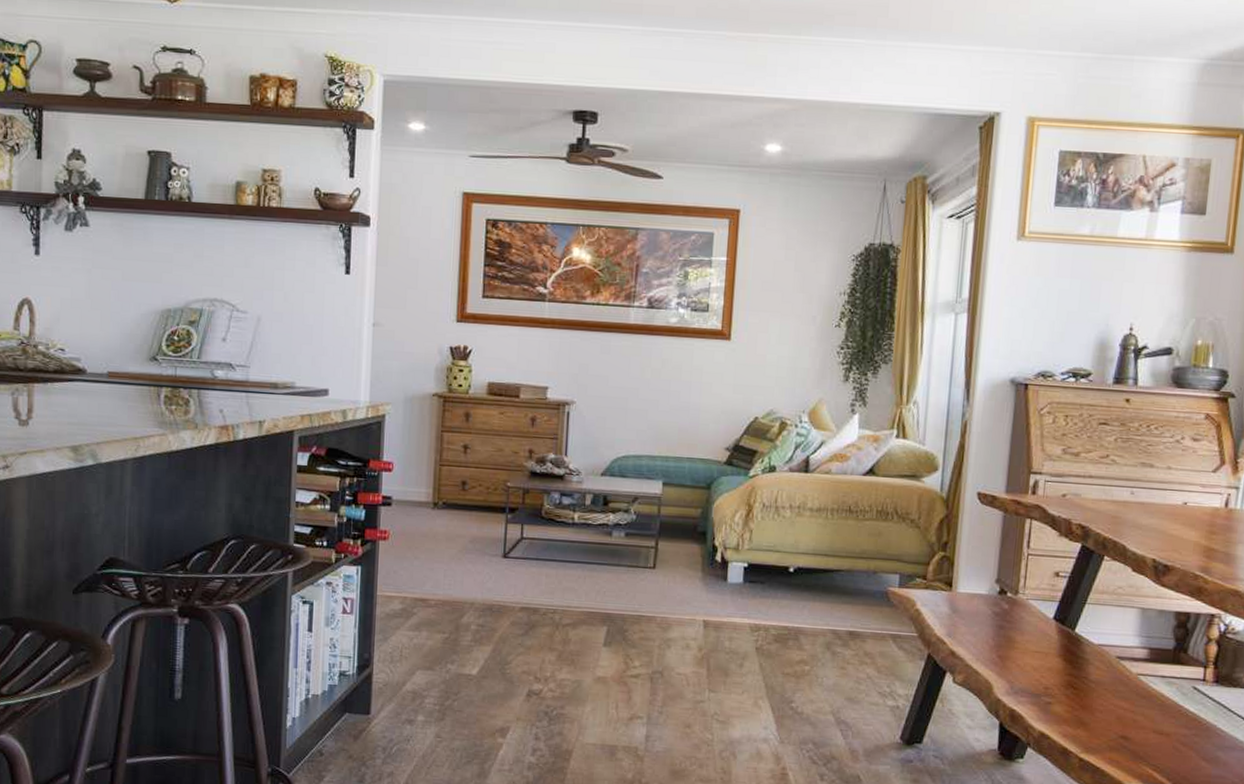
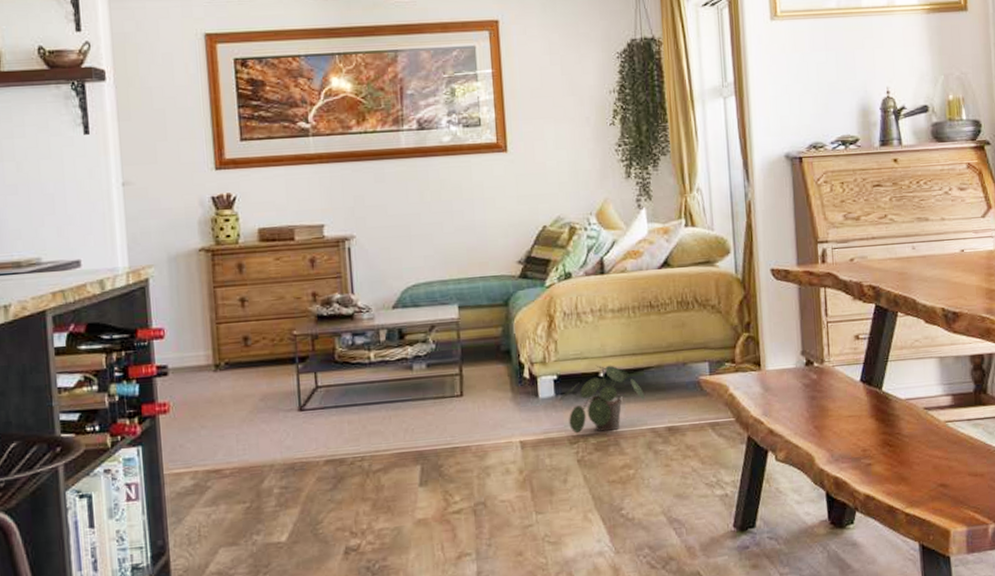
potted plant: none [746,559,831,626] -> present [558,365,645,434]

